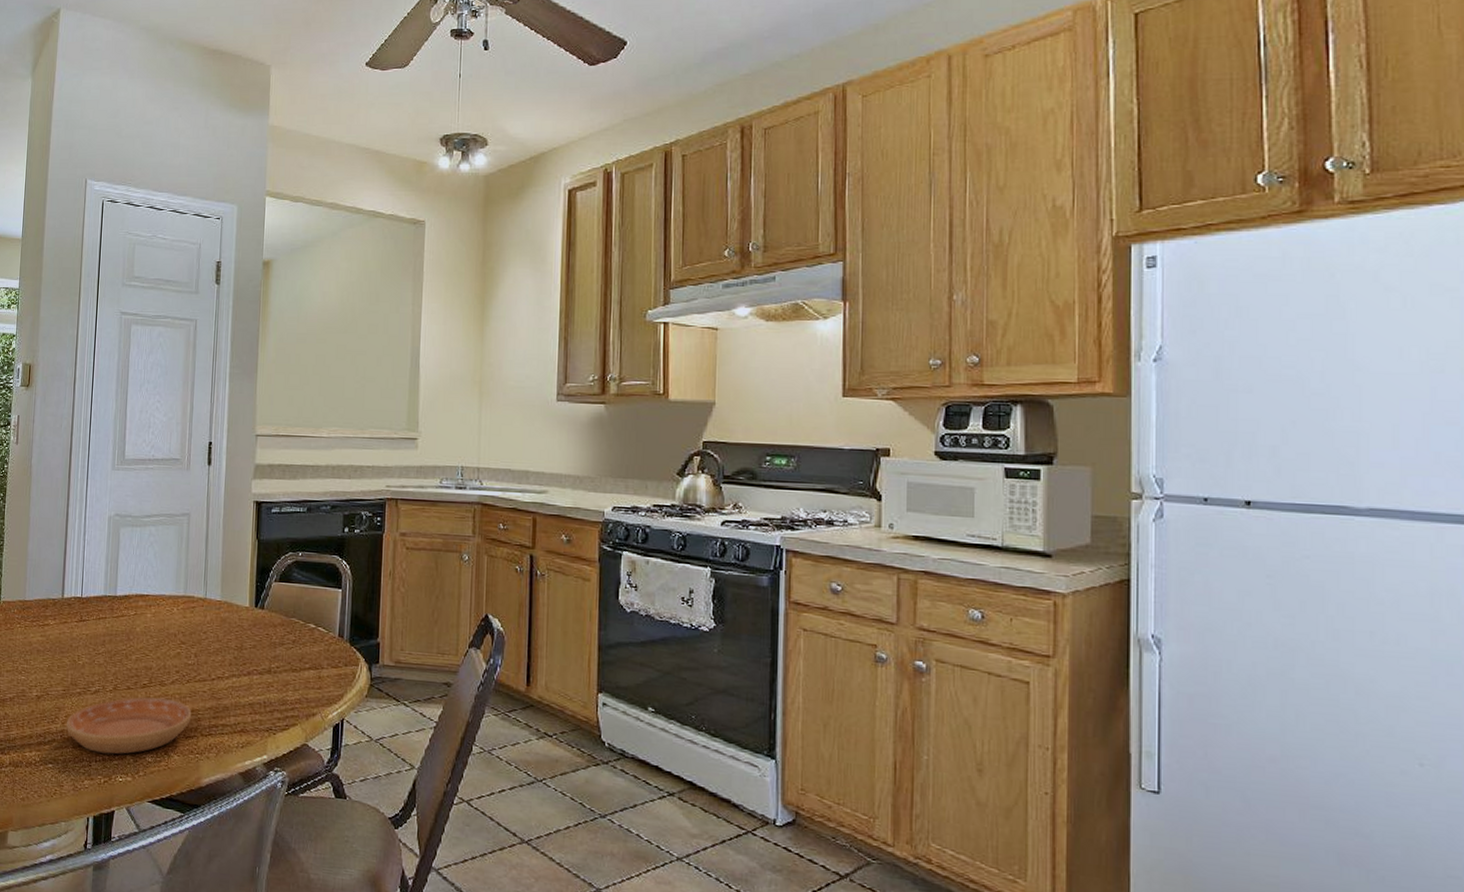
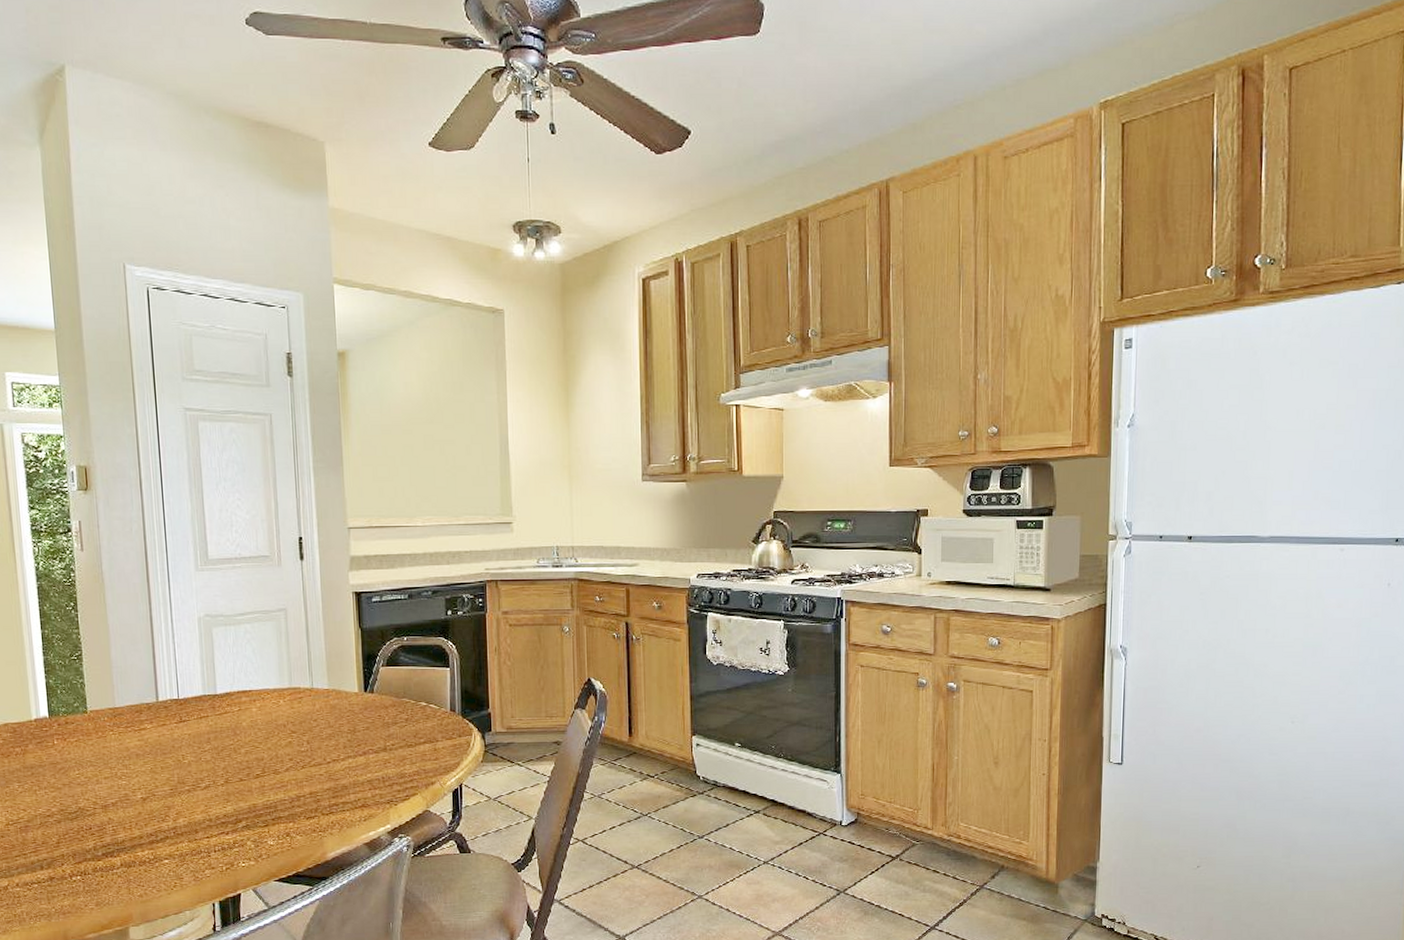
saucer: present [66,697,192,754] -> none [179,786,311,843]

